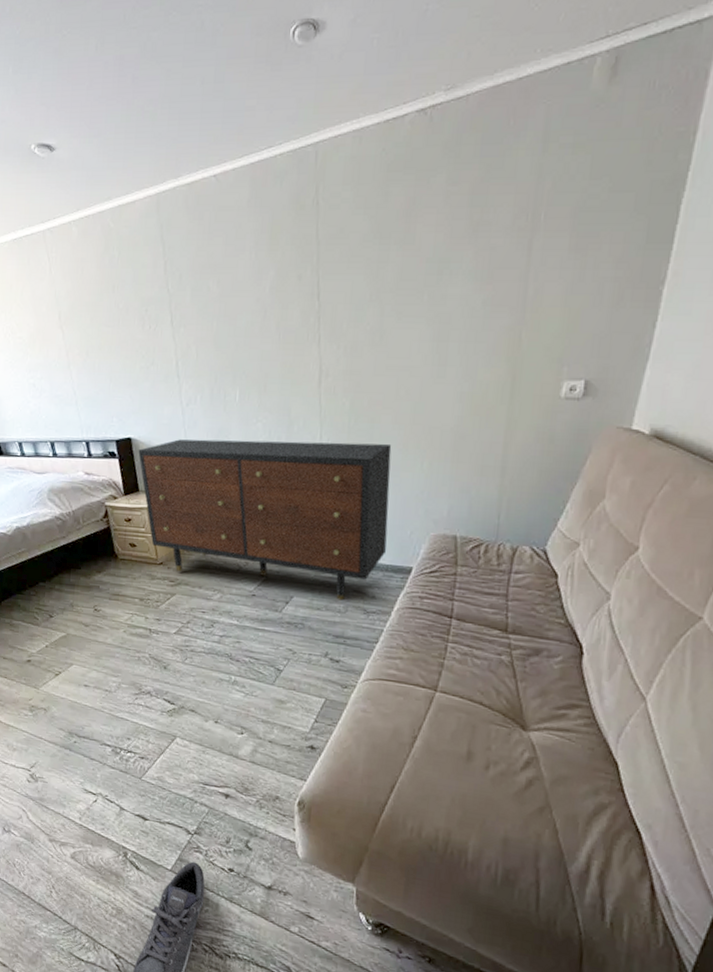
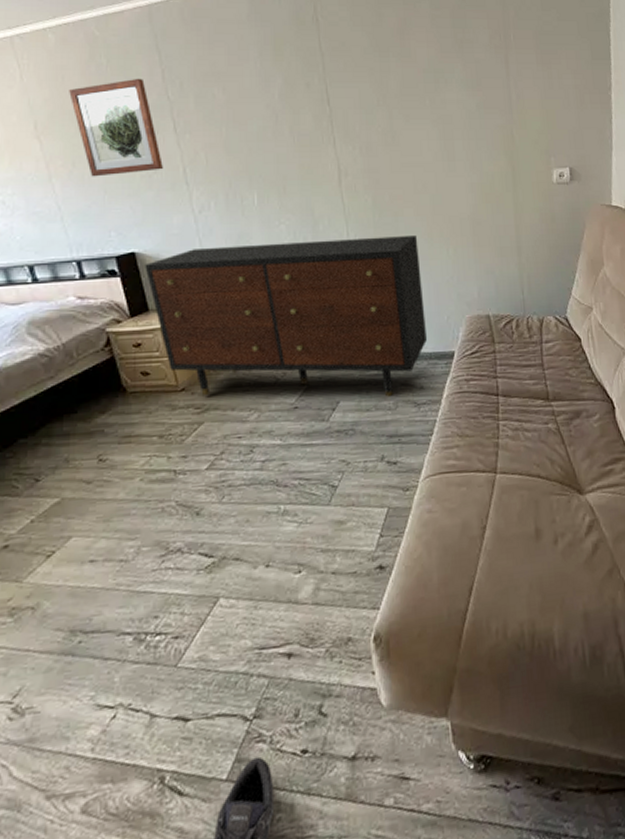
wall art: none [86,270,159,366] -> present [69,78,163,177]

